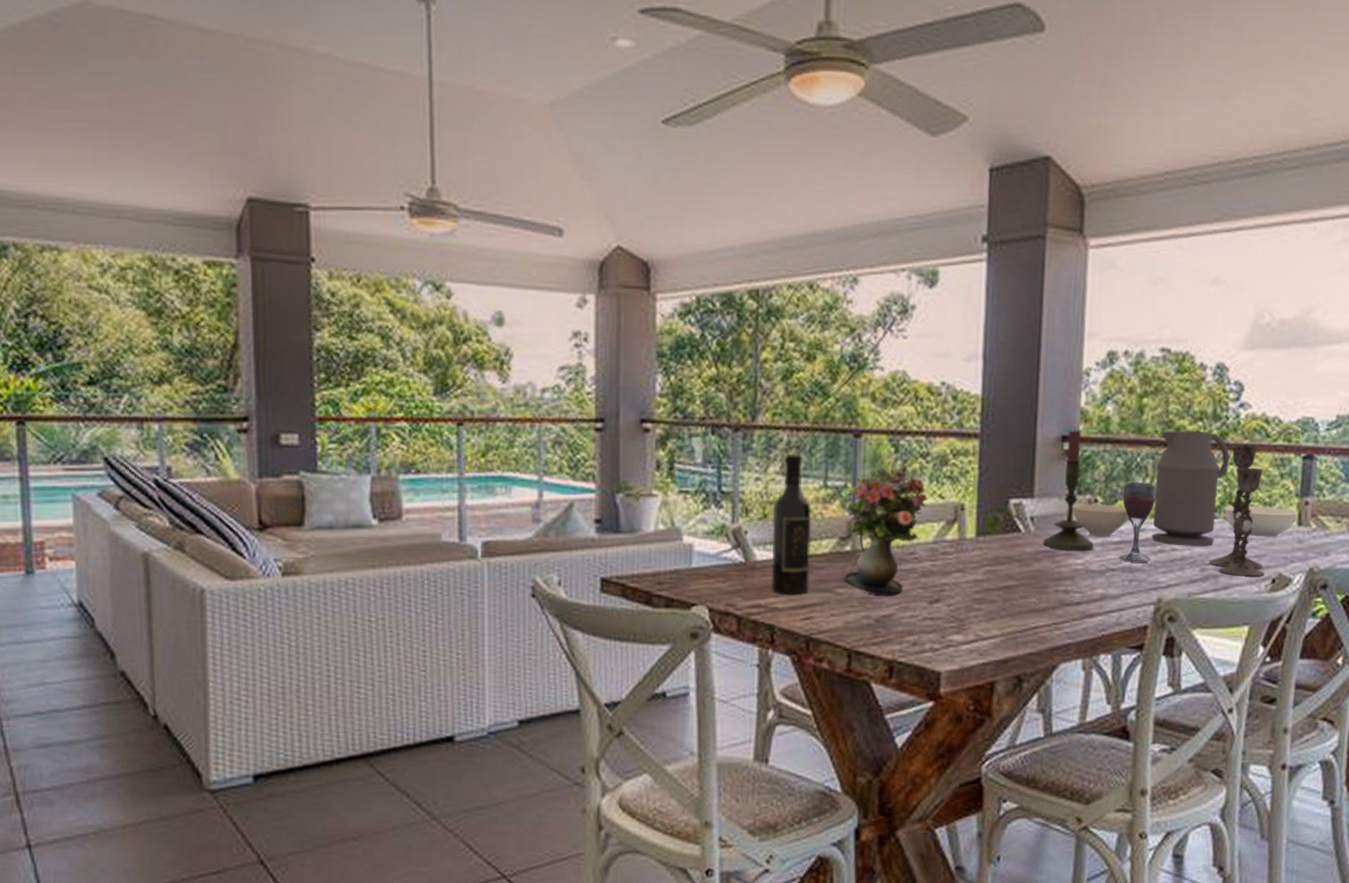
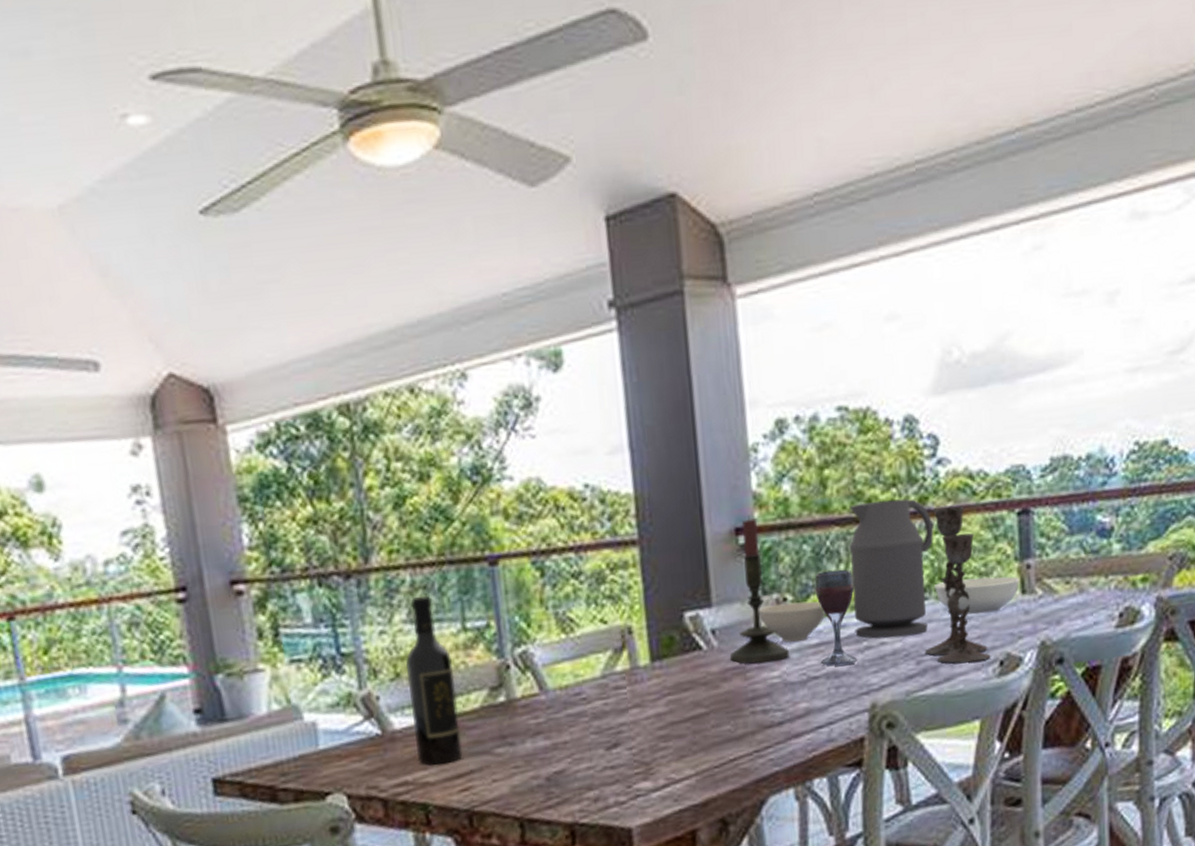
bouquet: present [844,462,928,596] -> none [490,586,588,749]

